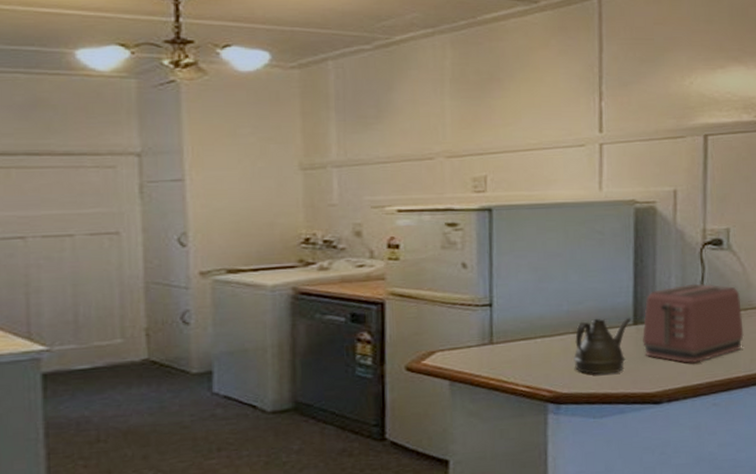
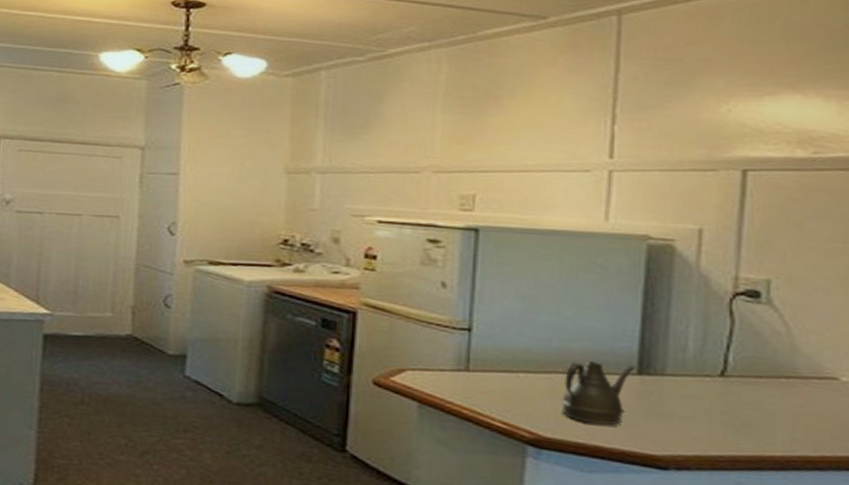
toaster: present [642,283,744,364] -> none [648,338,784,431]

